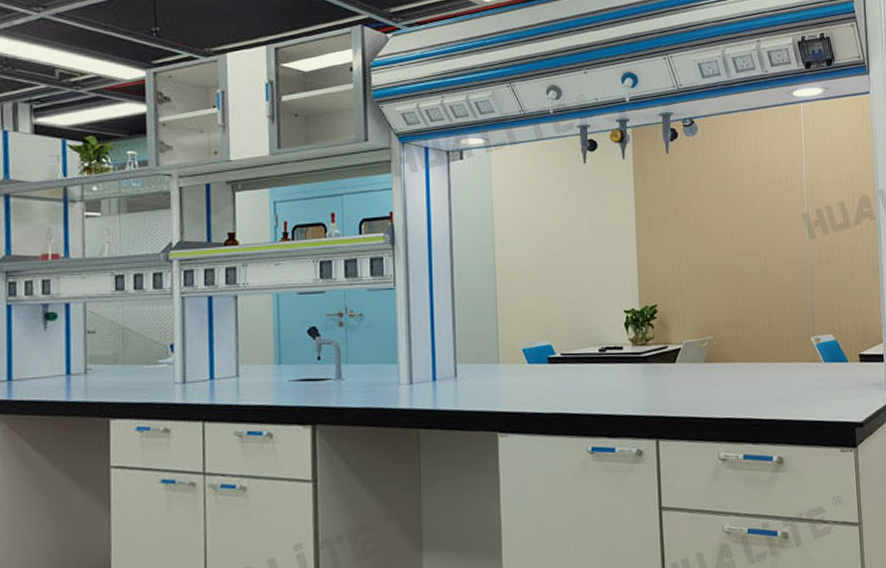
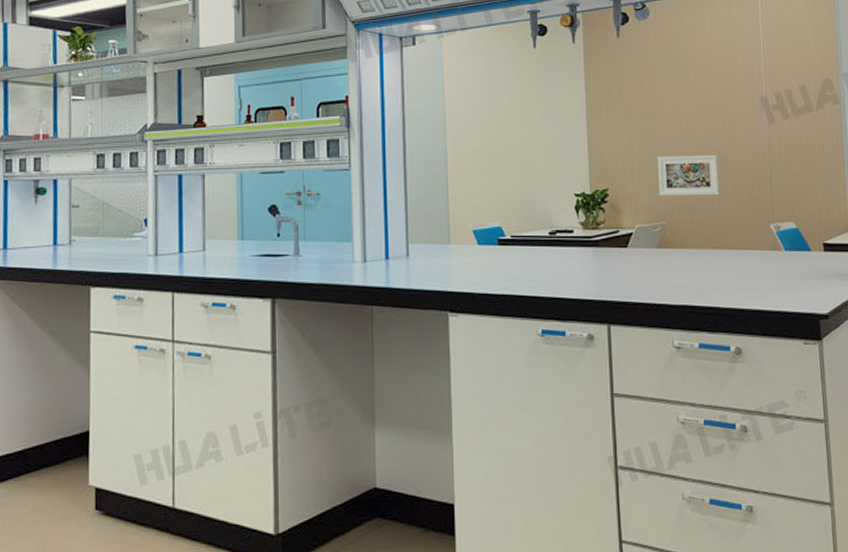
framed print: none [705,270,764,312] -> present [658,155,720,196]

